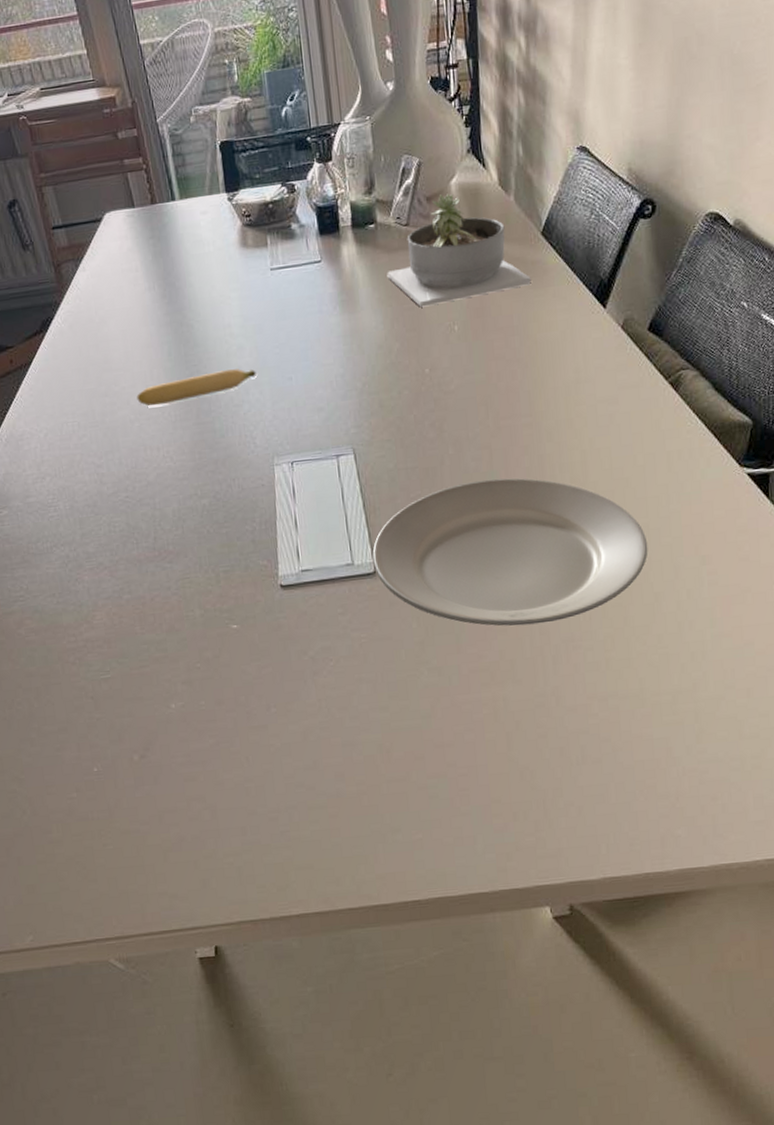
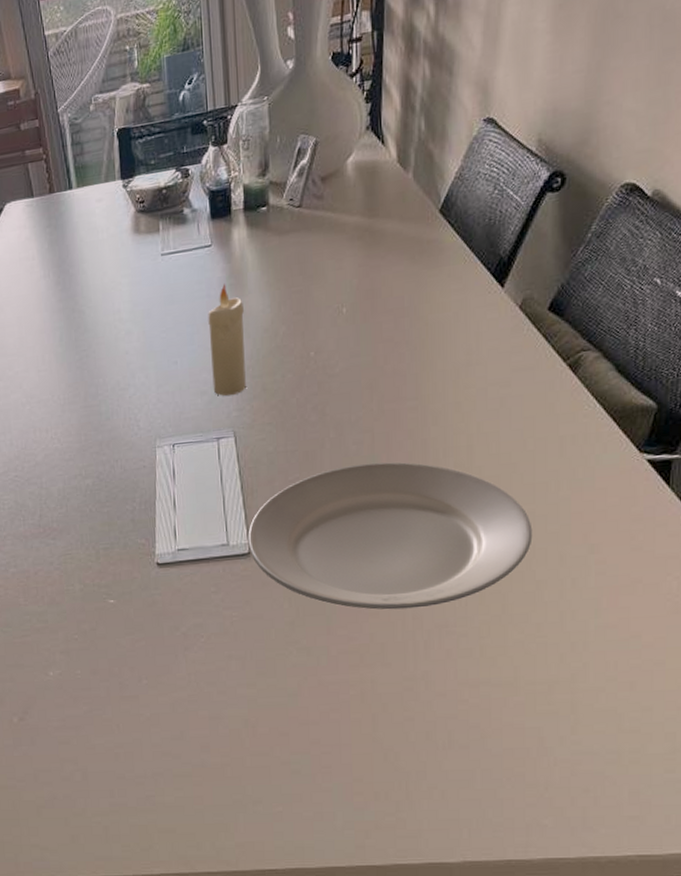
banana: present [137,369,256,407] -> none [29,353,143,390]
candle: none [321,300,363,413] -> present [208,284,246,396]
succulent planter: present [387,193,531,308] -> none [277,173,426,290]

